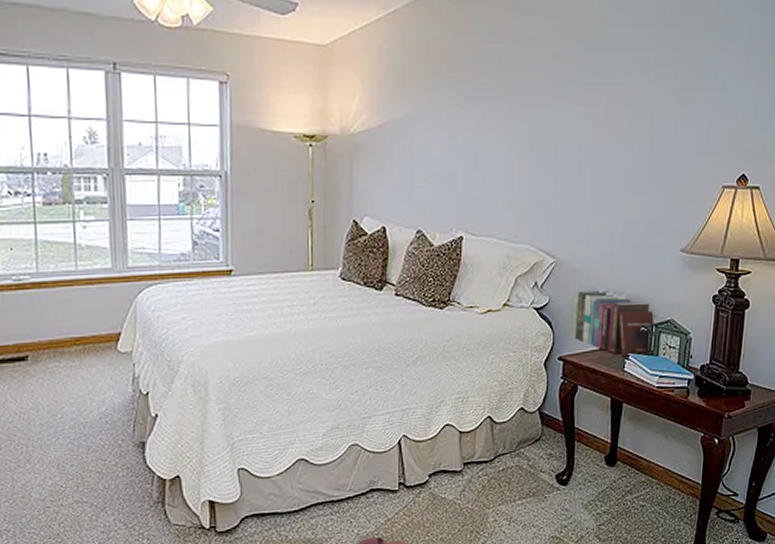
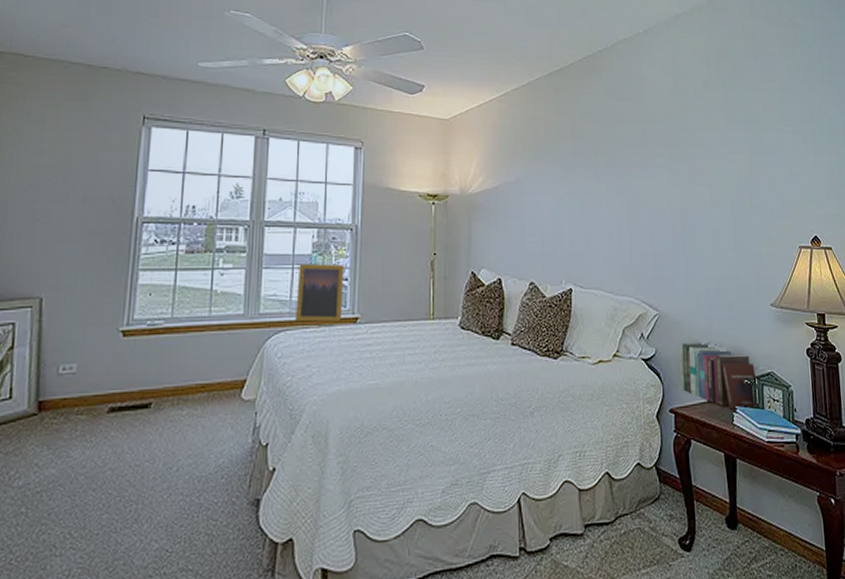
picture frame: none [165,214,216,276] -> present [295,263,344,323]

